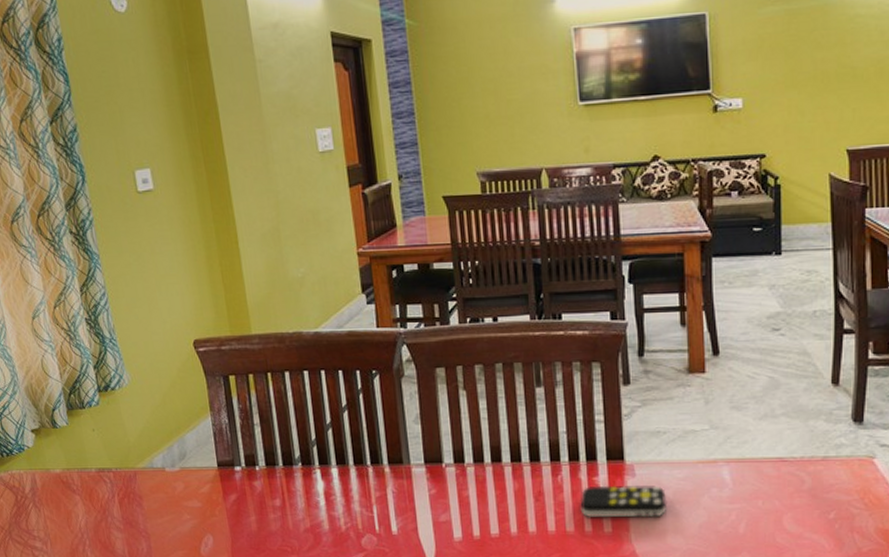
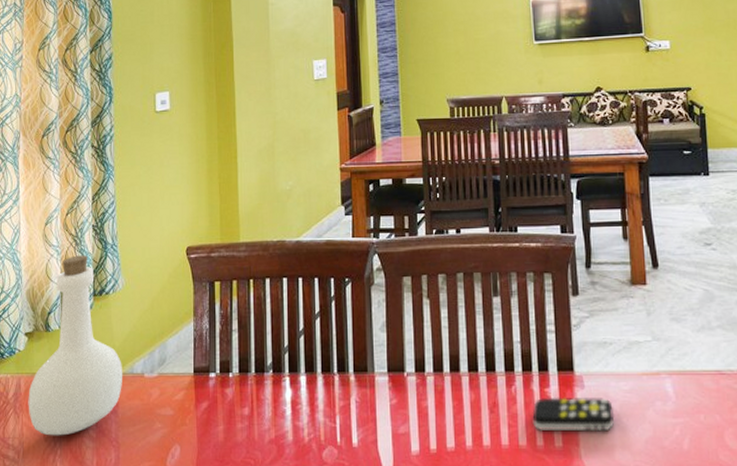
bottle: none [45,350,144,528] -> present [28,255,123,436]

